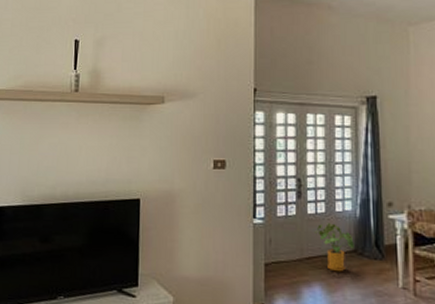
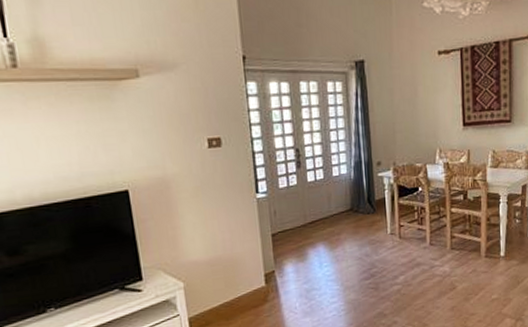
house plant: present [314,223,354,272] -> none [315,187,351,231]

